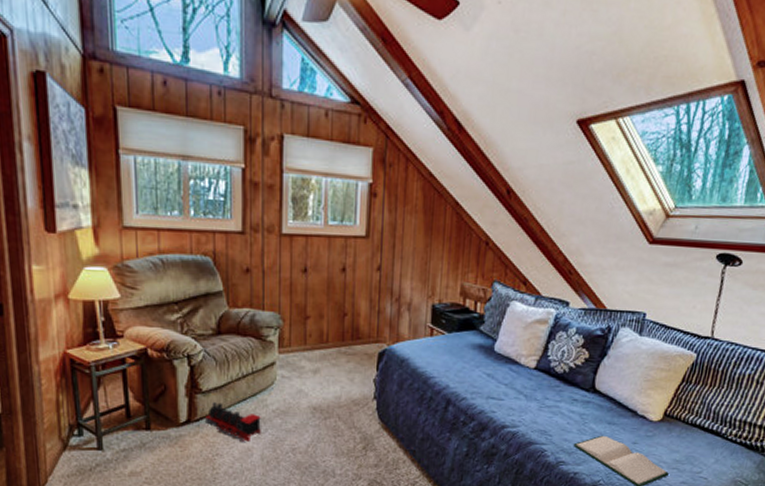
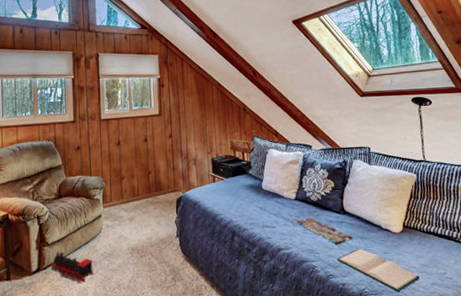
magazine: none [527,392,598,429] -> present [293,218,352,245]

